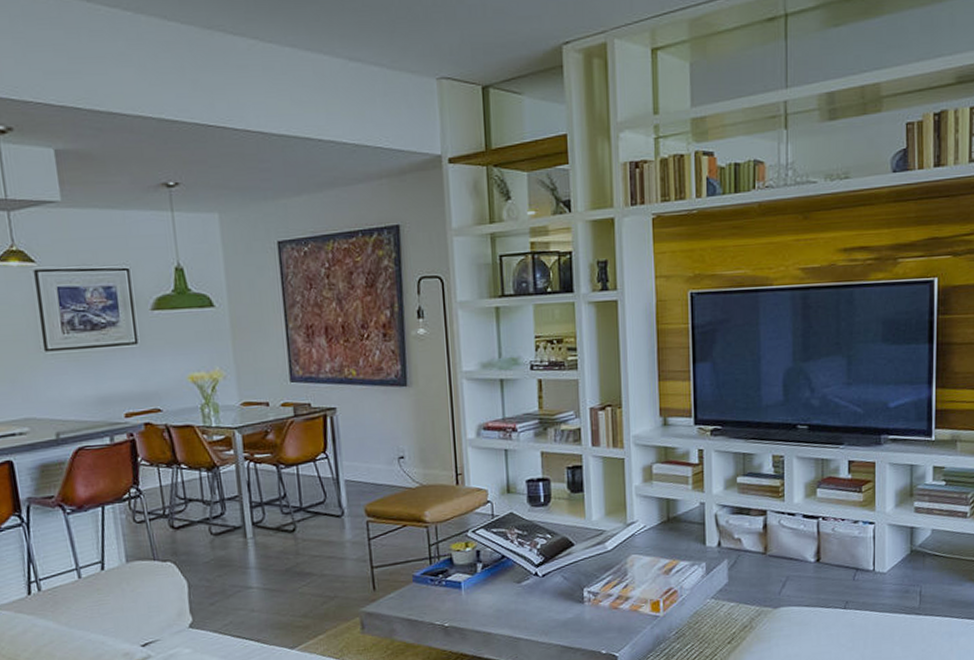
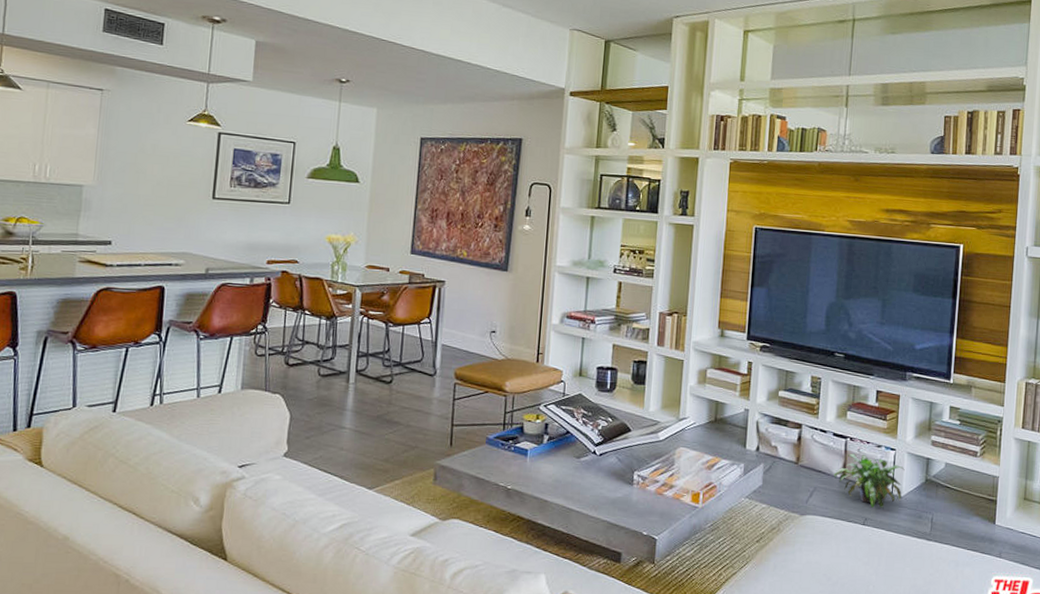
potted plant: none [807,533,886,589] -> present [834,453,905,508]

